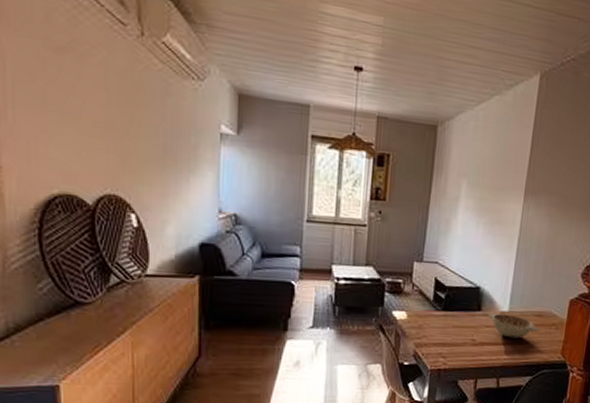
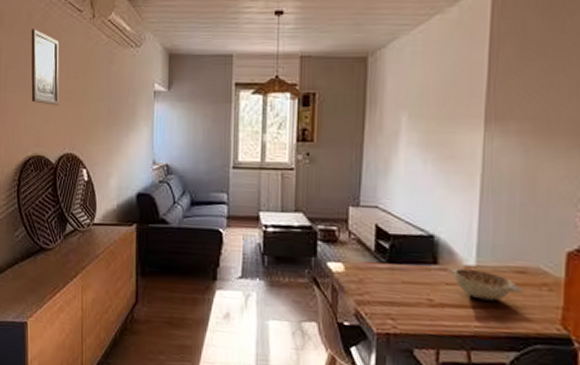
picture frame: none [51,34,95,136] -> present [31,29,60,106]

